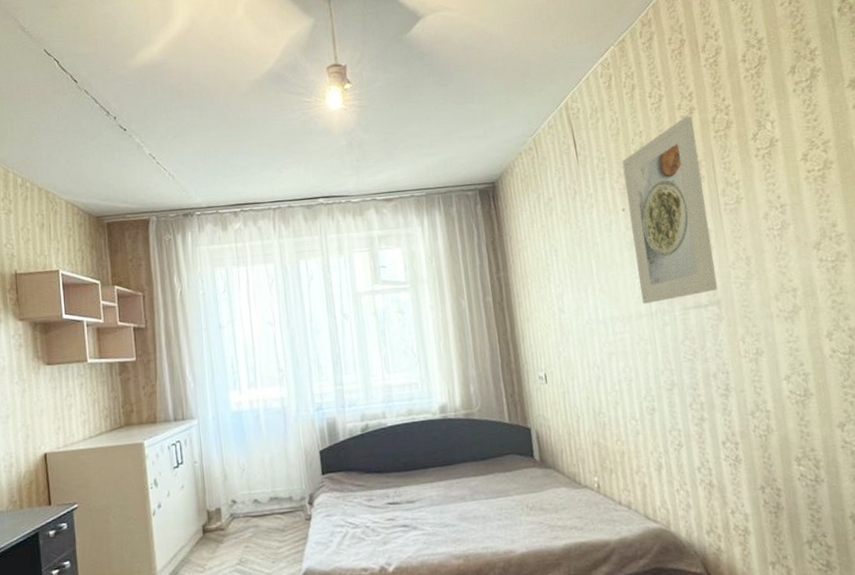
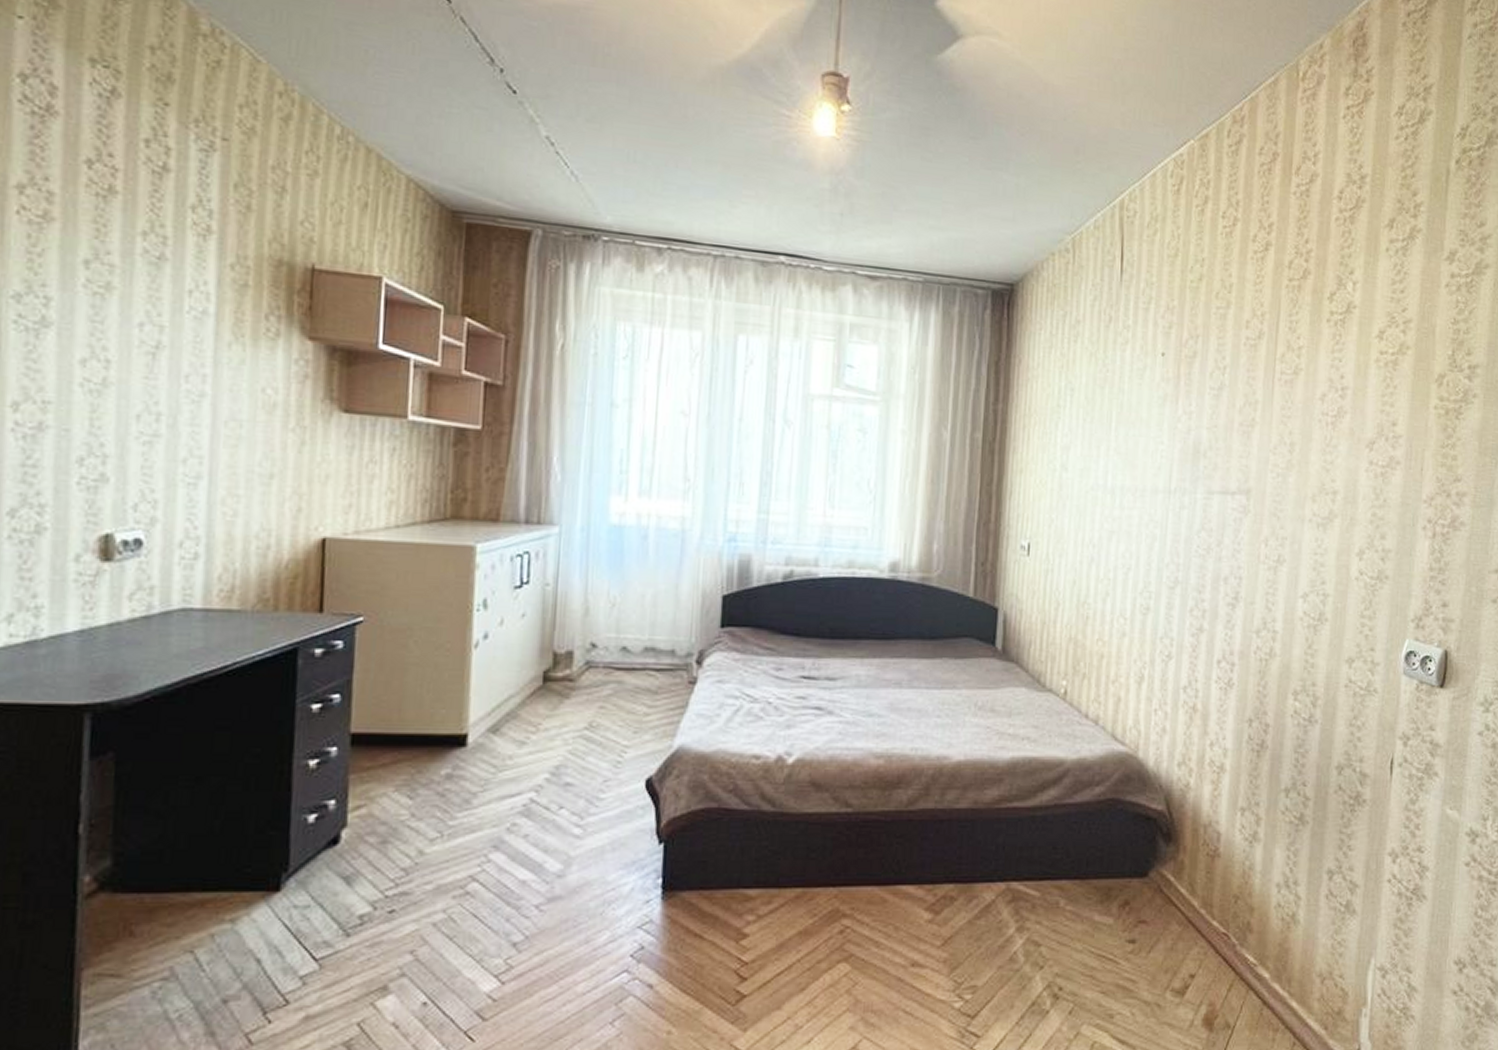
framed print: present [622,116,718,304] -> none [1161,252,1267,478]

